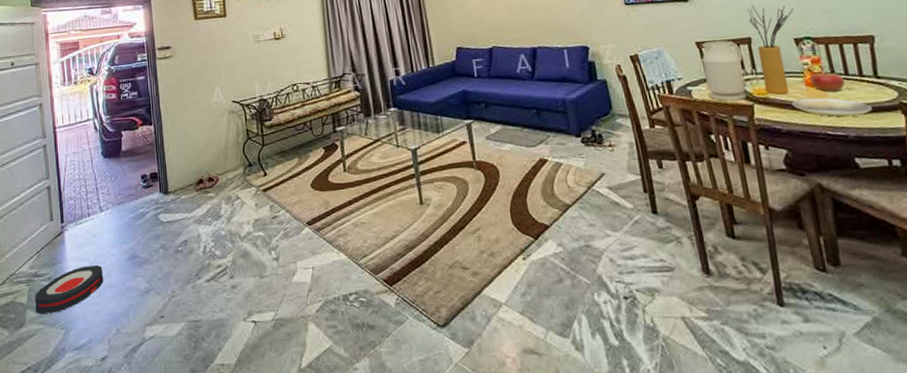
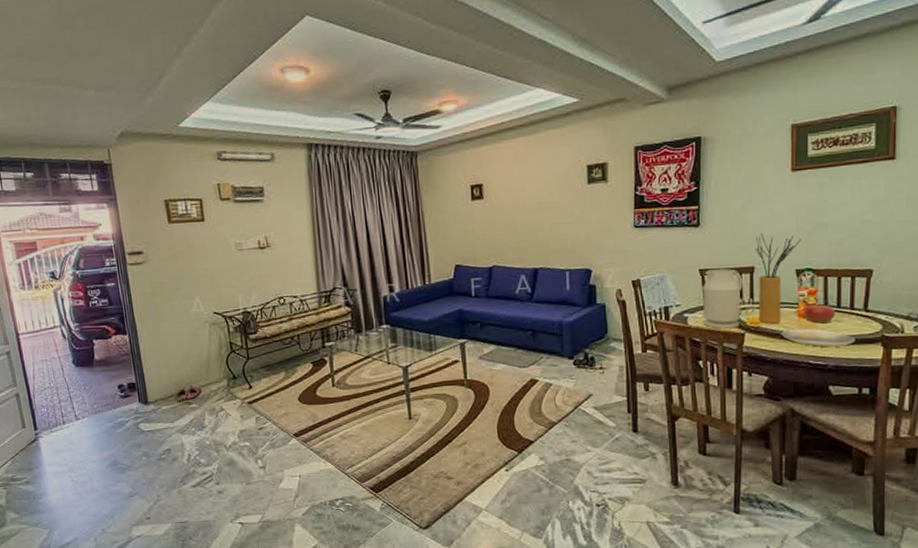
robot vacuum: present [35,265,104,314] -> none [13,471,85,515]

